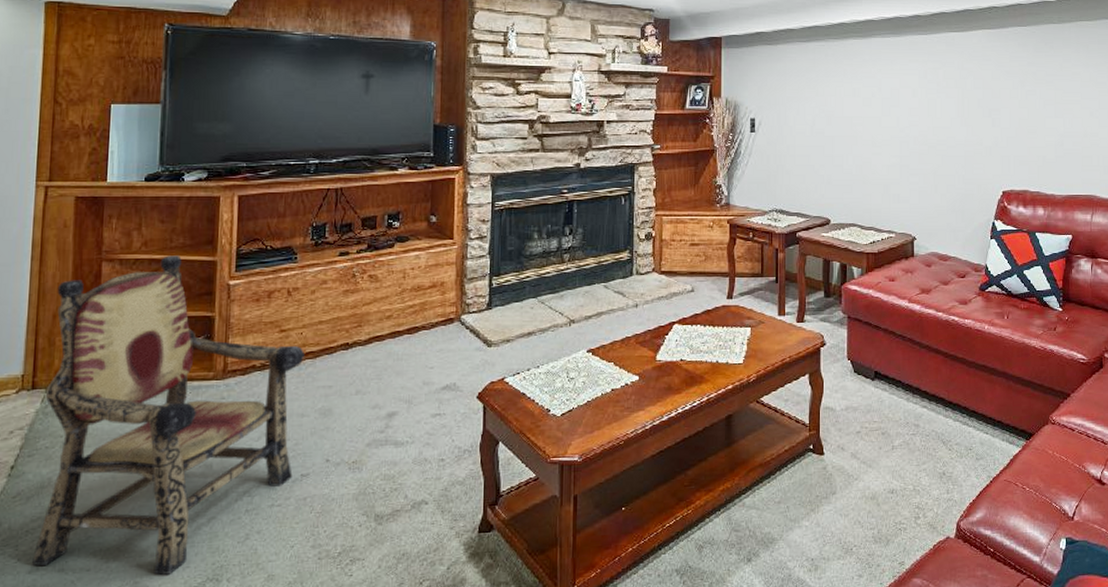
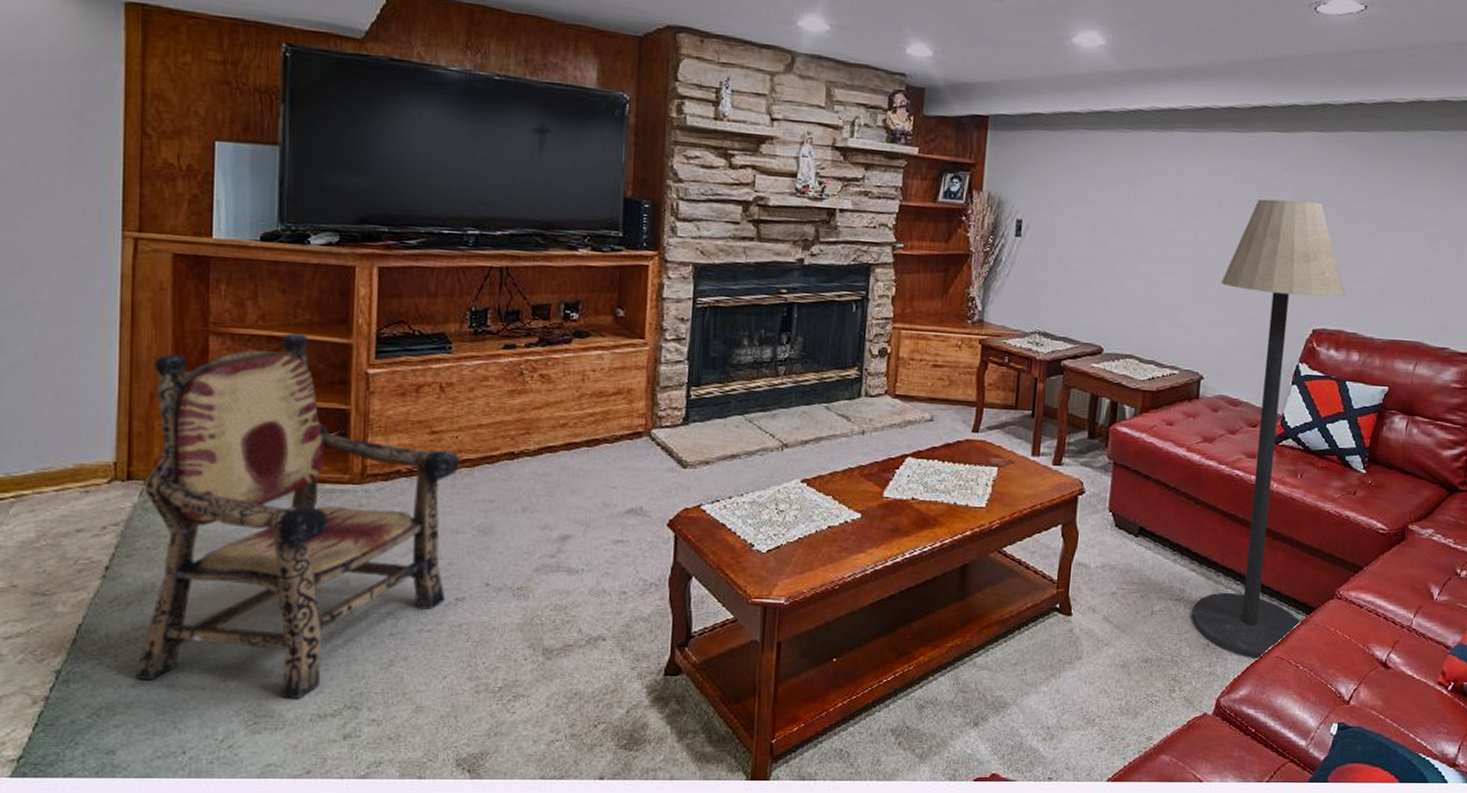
floor lamp: none [922,86,1026,484] -> present [1192,199,1345,660]

